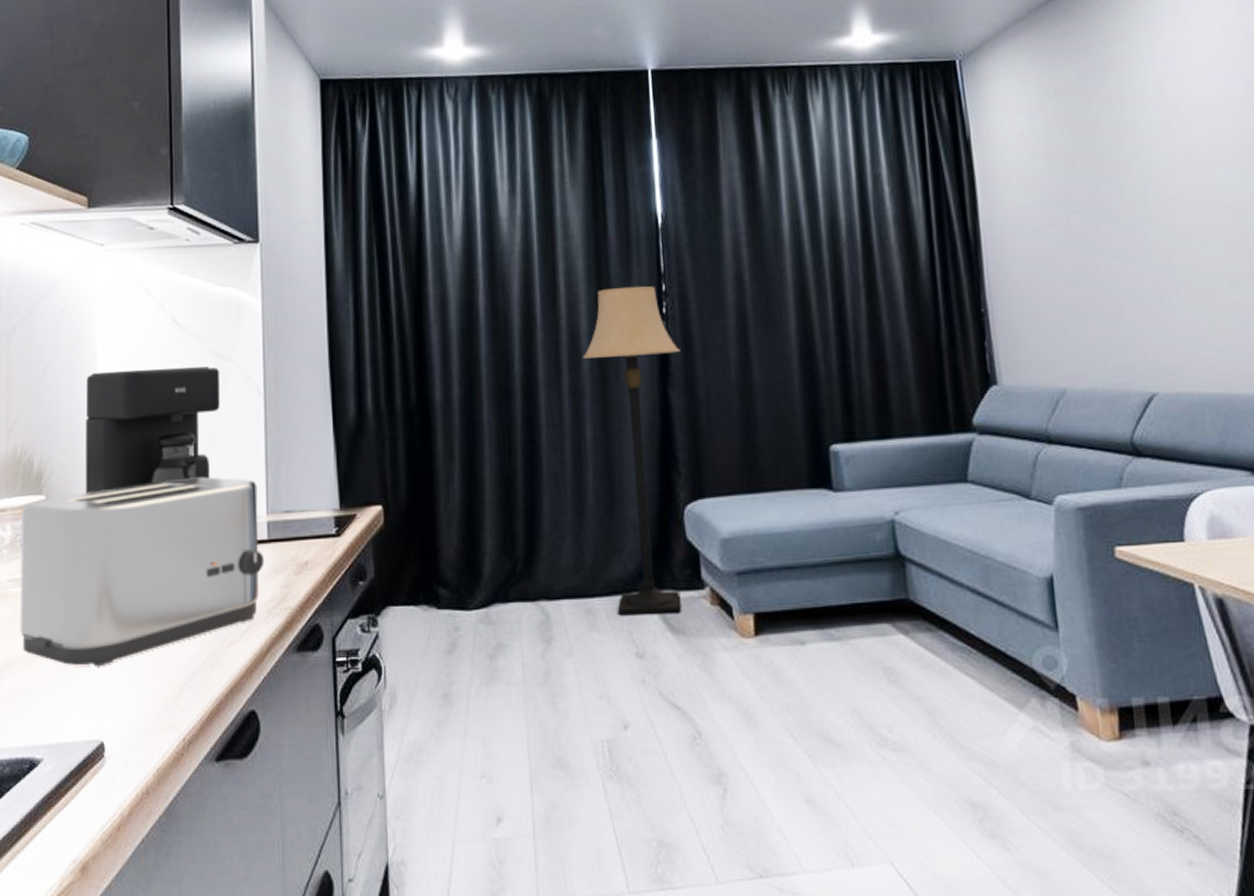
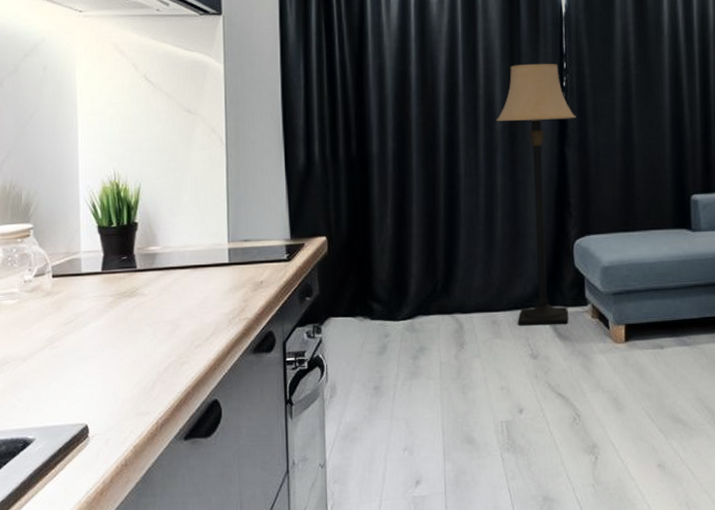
toaster: present [20,477,265,666] -> none [11,211,226,364]
coffee maker: present [85,366,220,494] -> none [68,119,188,223]

